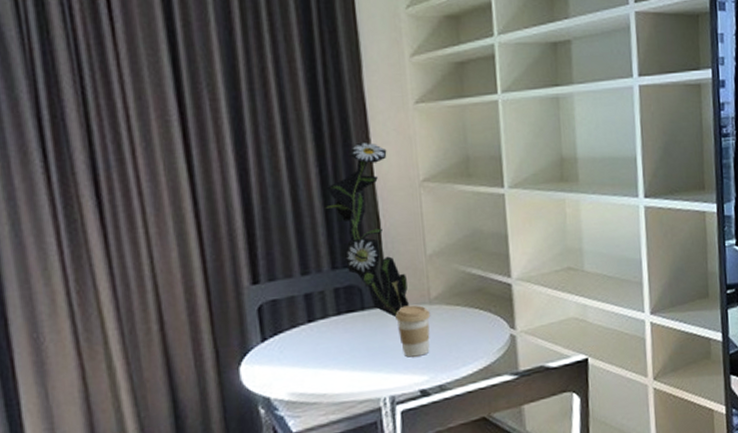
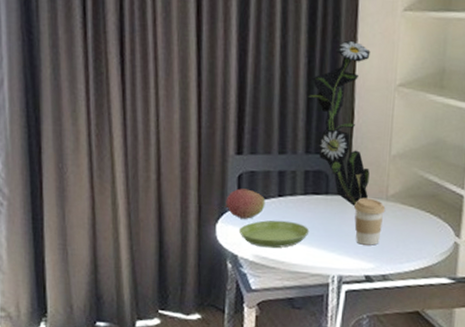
fruit: none [246,320,295,356] -> present [224,188,266,219]
saucer: none [267,347,350,383] -> present [238,220,310,248]

